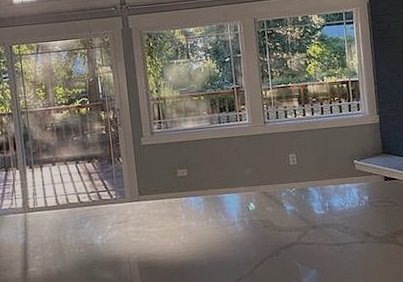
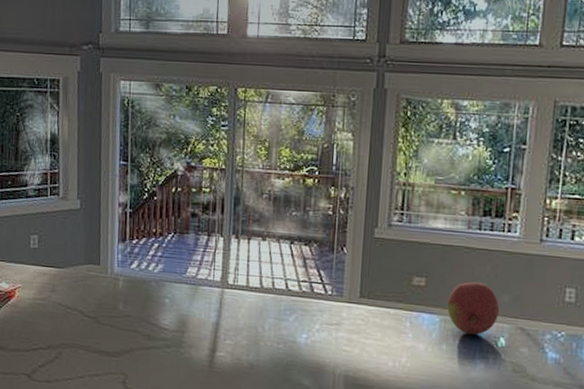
fruit: none [206,163,246,206] -> present [447,281,500,335]

